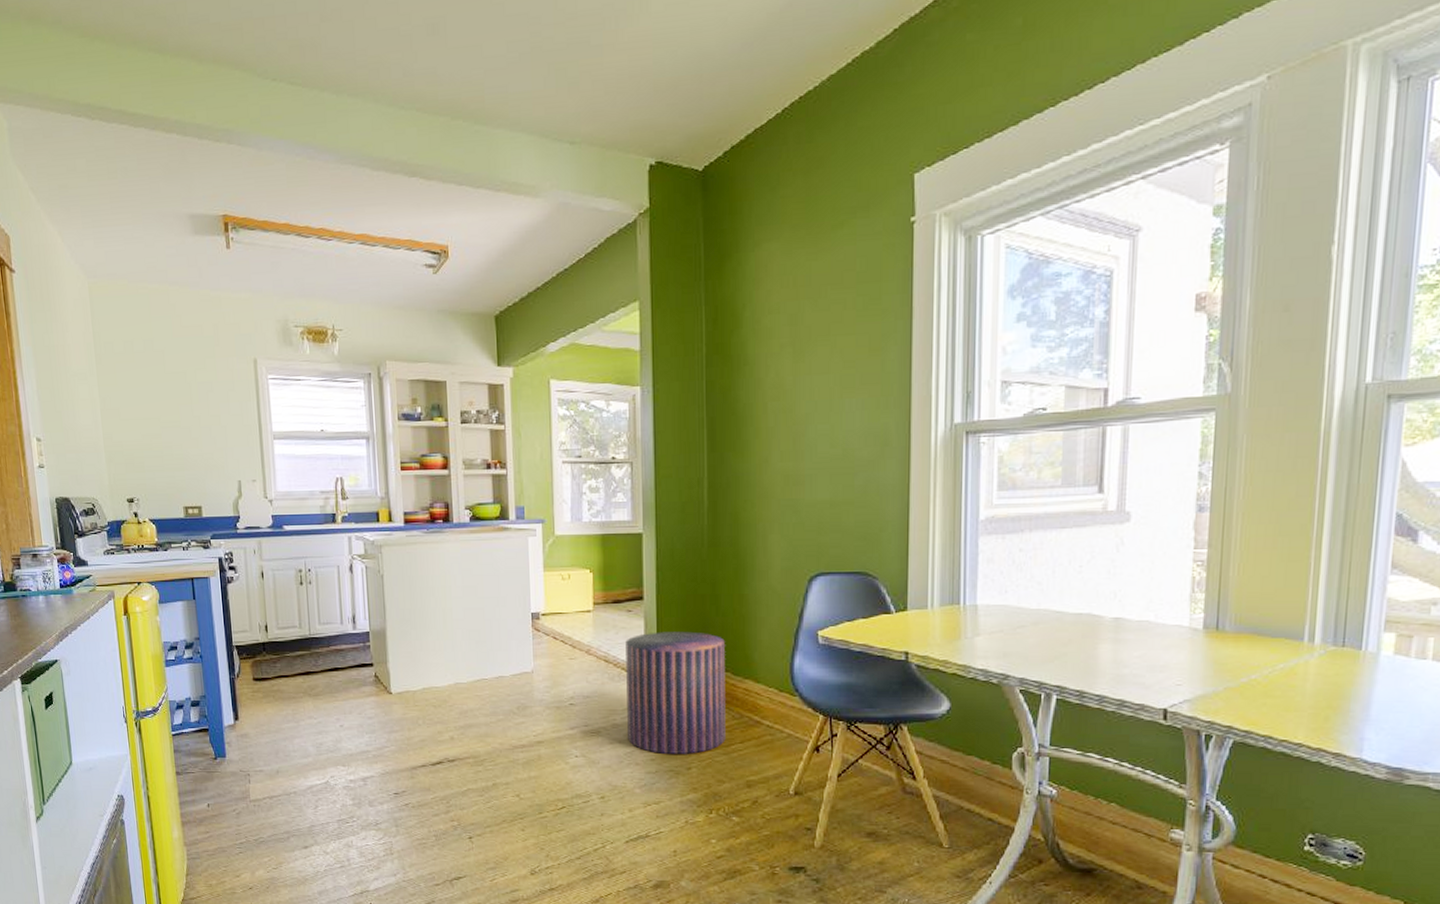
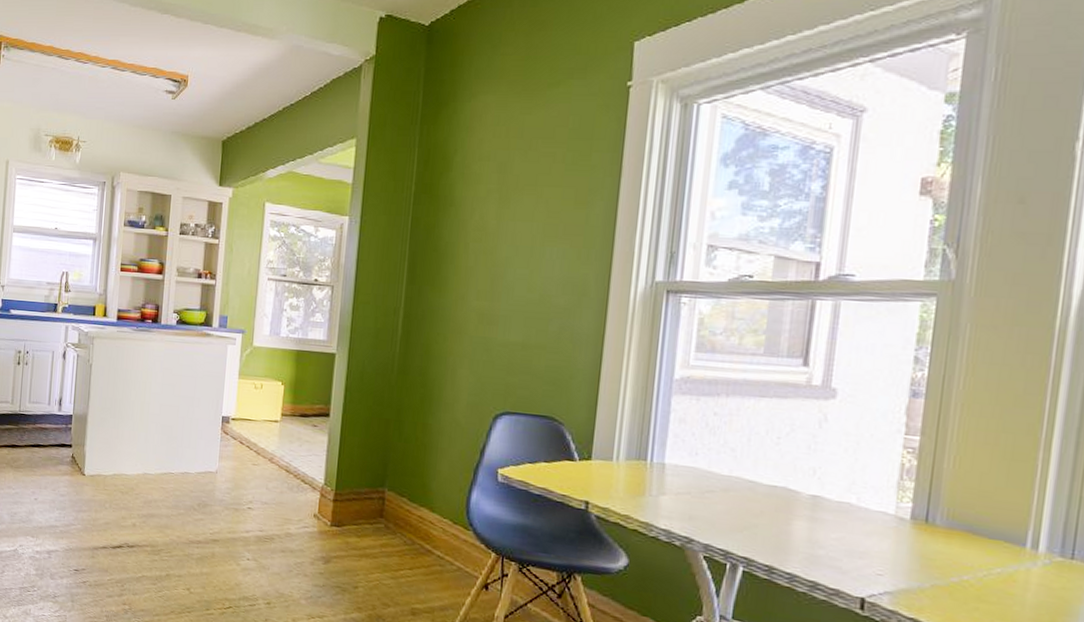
pouf: present [625,631,726,754] -> none [299,449,404,574]

